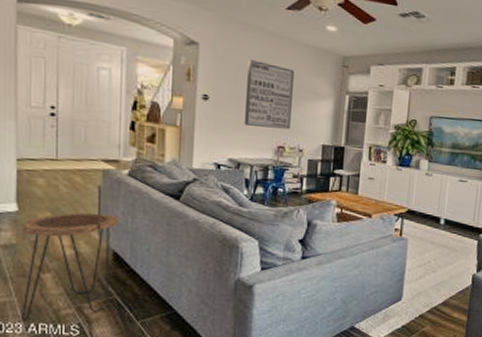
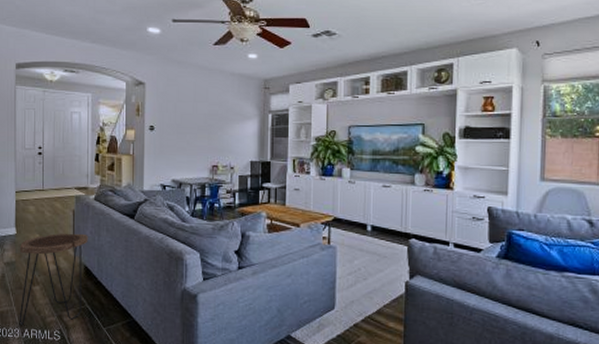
wall art: present [245,59,294,130] -> none [184,92,223,150]

